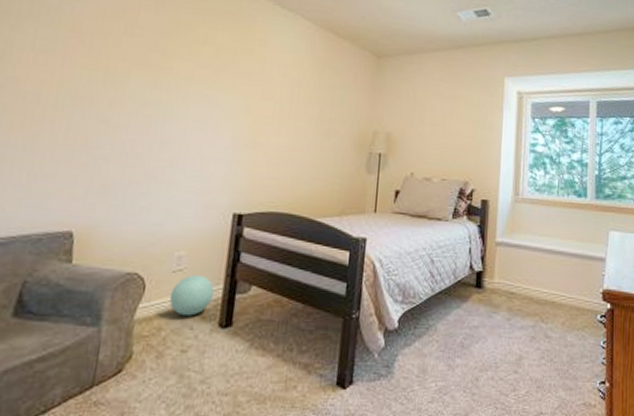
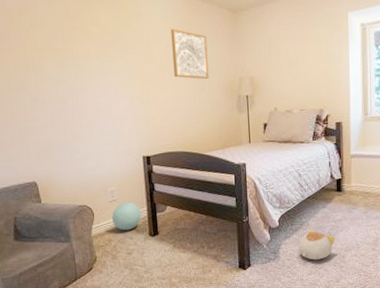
wall art: none [294,63,342,127] -> present [171,28,210,79]
plush toy: none [420,337,469,382] -> present [299,230,336,260]

